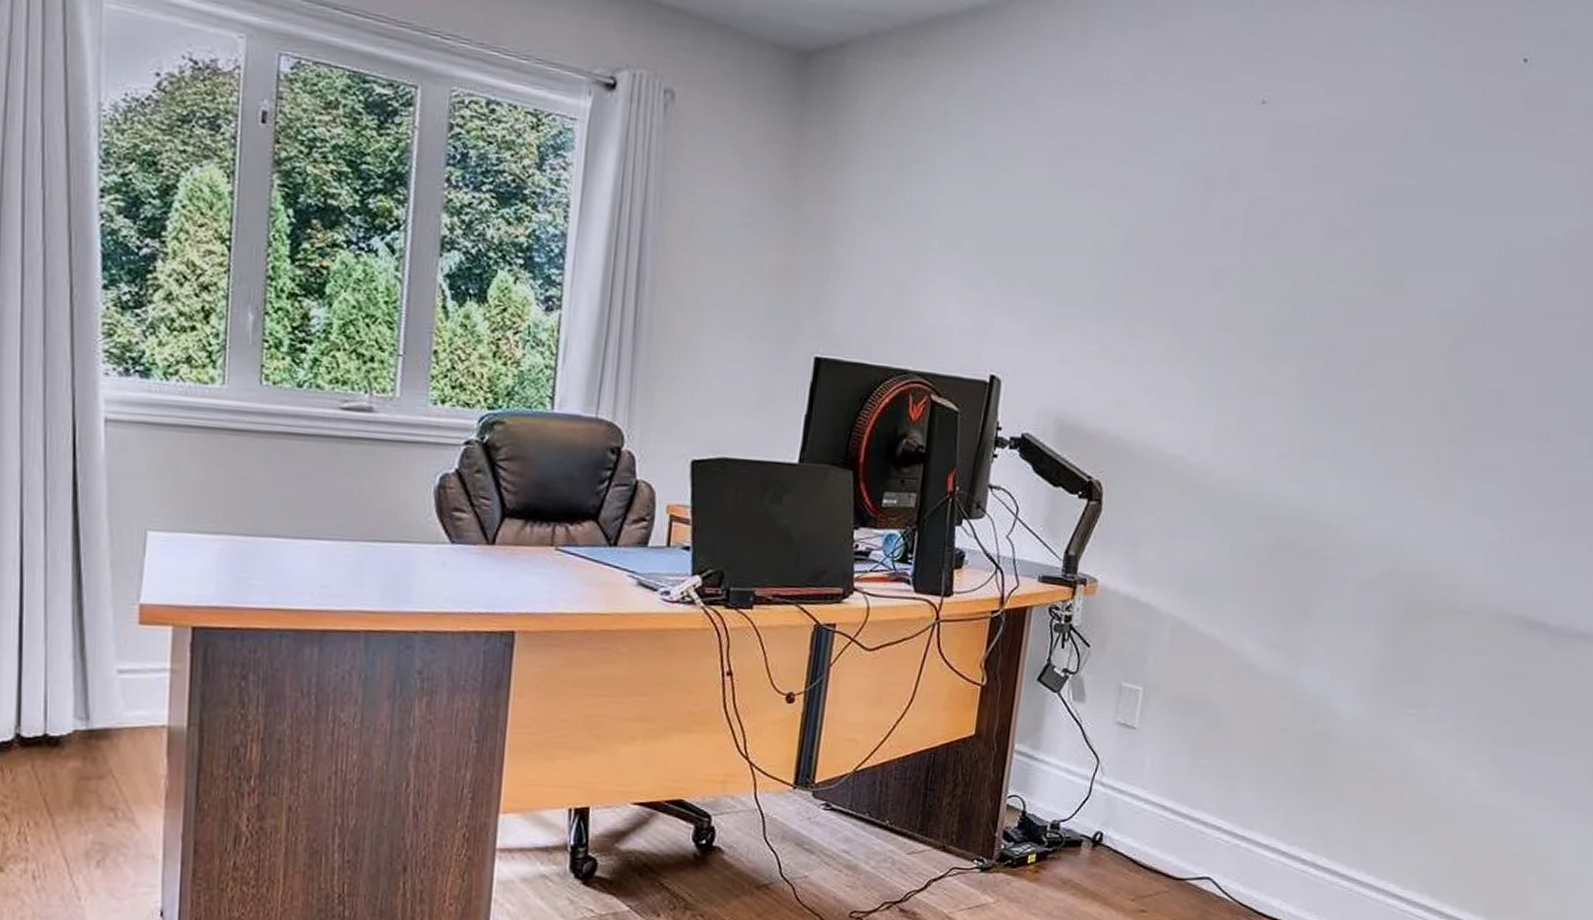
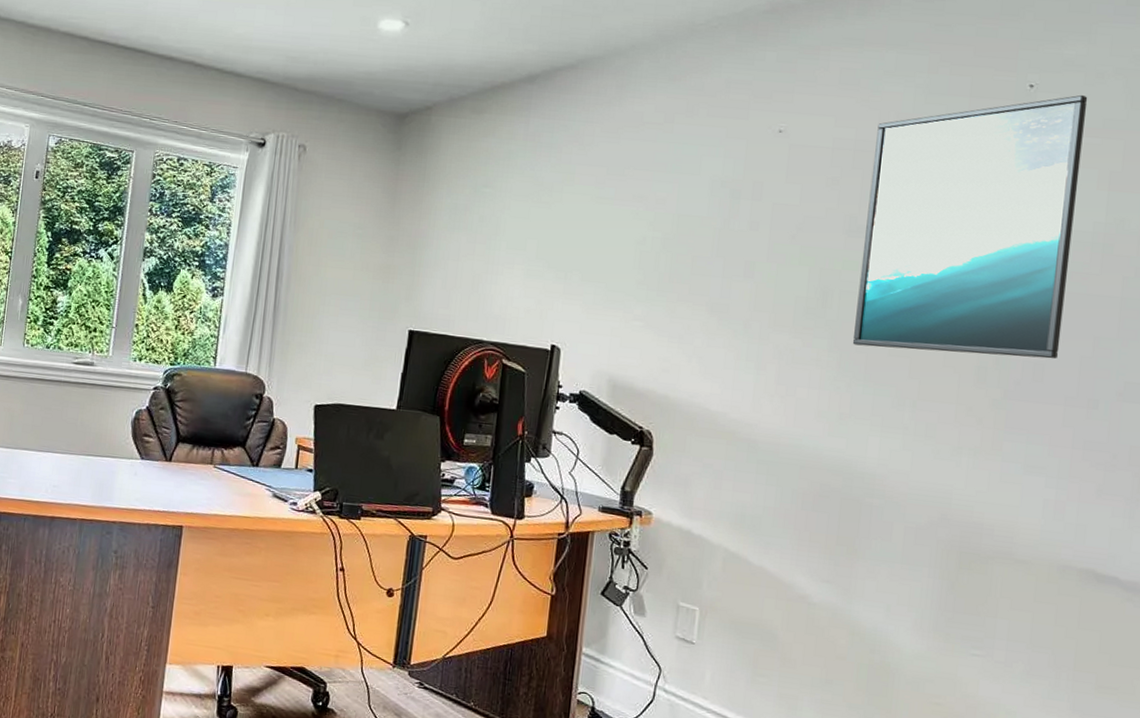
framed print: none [1321,74,1578,387] -> present [852,94,1088,359]

